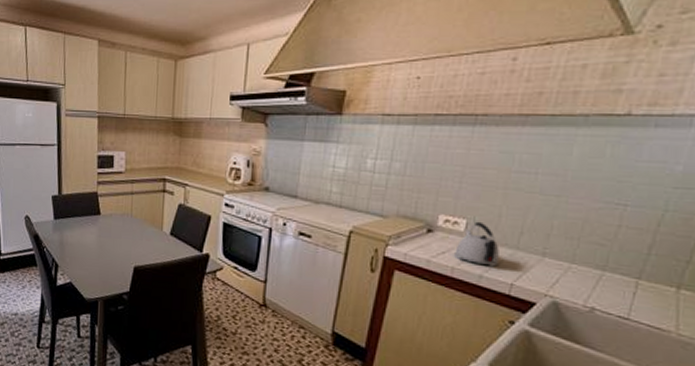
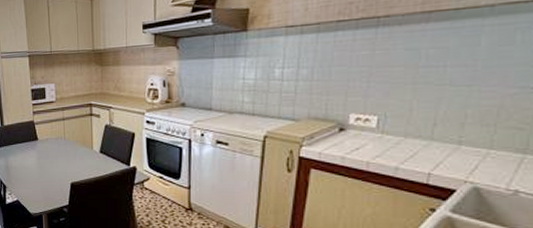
kettle: present [454,221,500,267] -> none [369,116,413,158]

